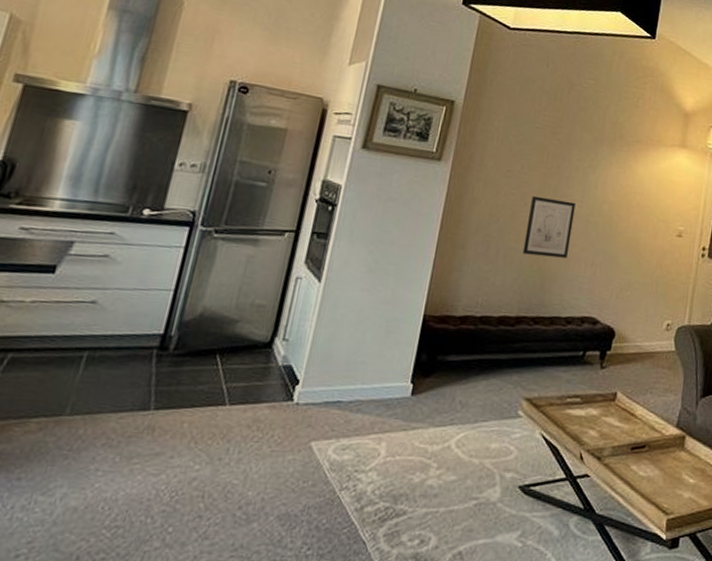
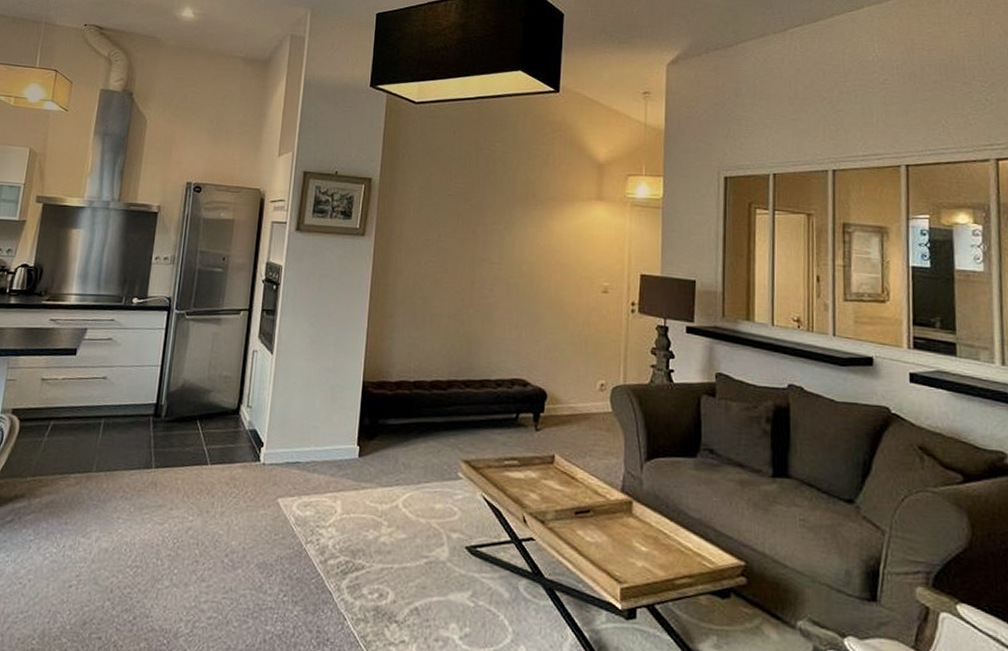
wall art: present [522,195,576,259] -> none [447,262,494,322]

